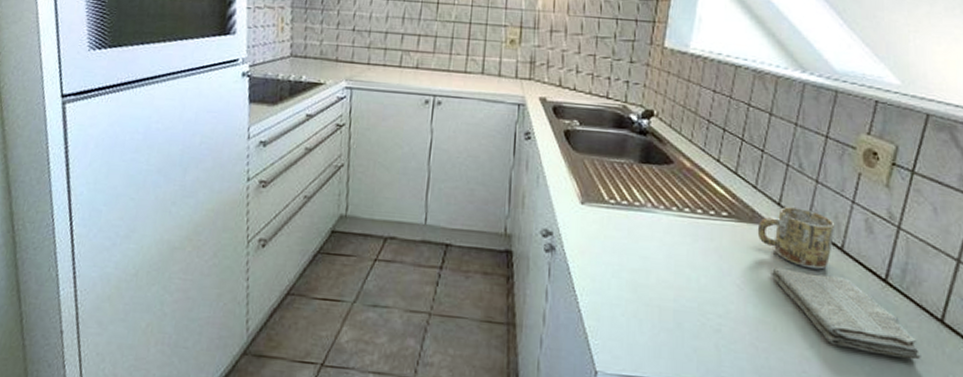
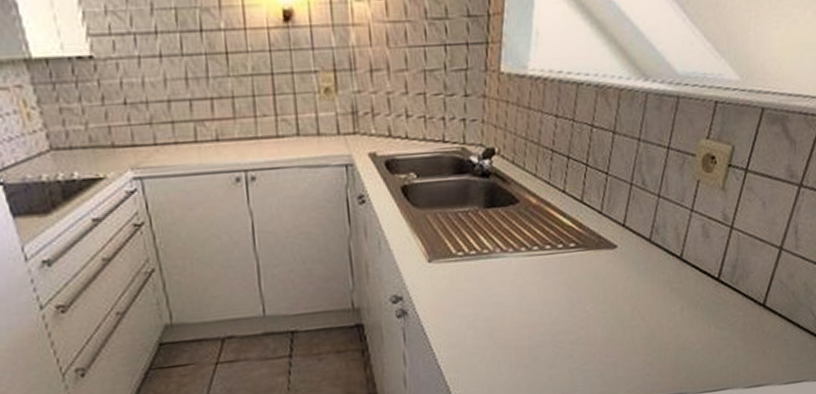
mug: present [757,207,835,270] -> none [603,225,675,282]
washcloth: present [771,267,921,360] -> none [617,284,745,347]

